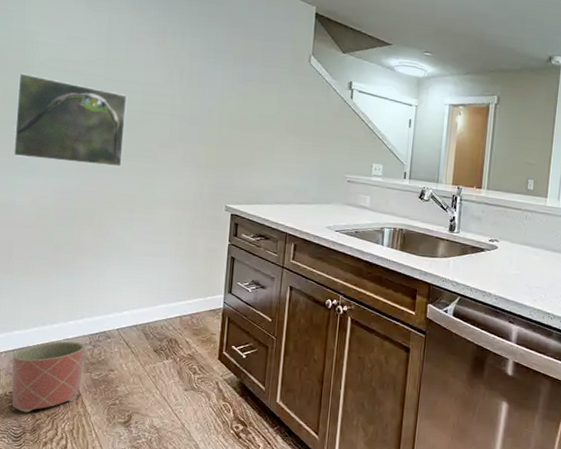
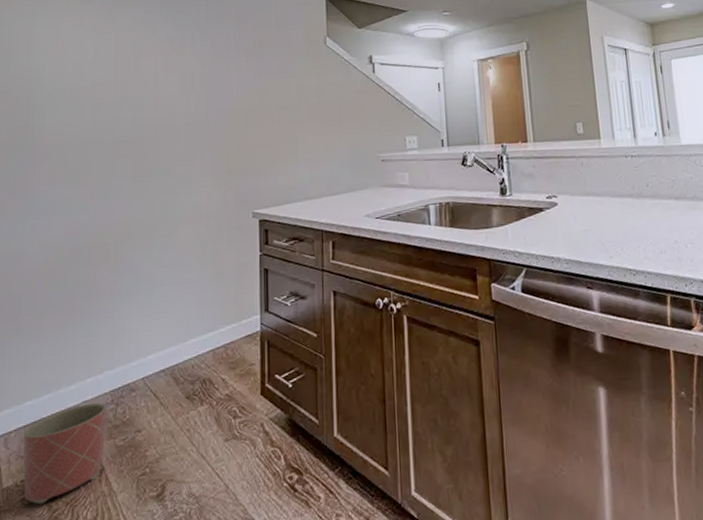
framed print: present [12,72,128,168] -> none [19,109,139,199]

